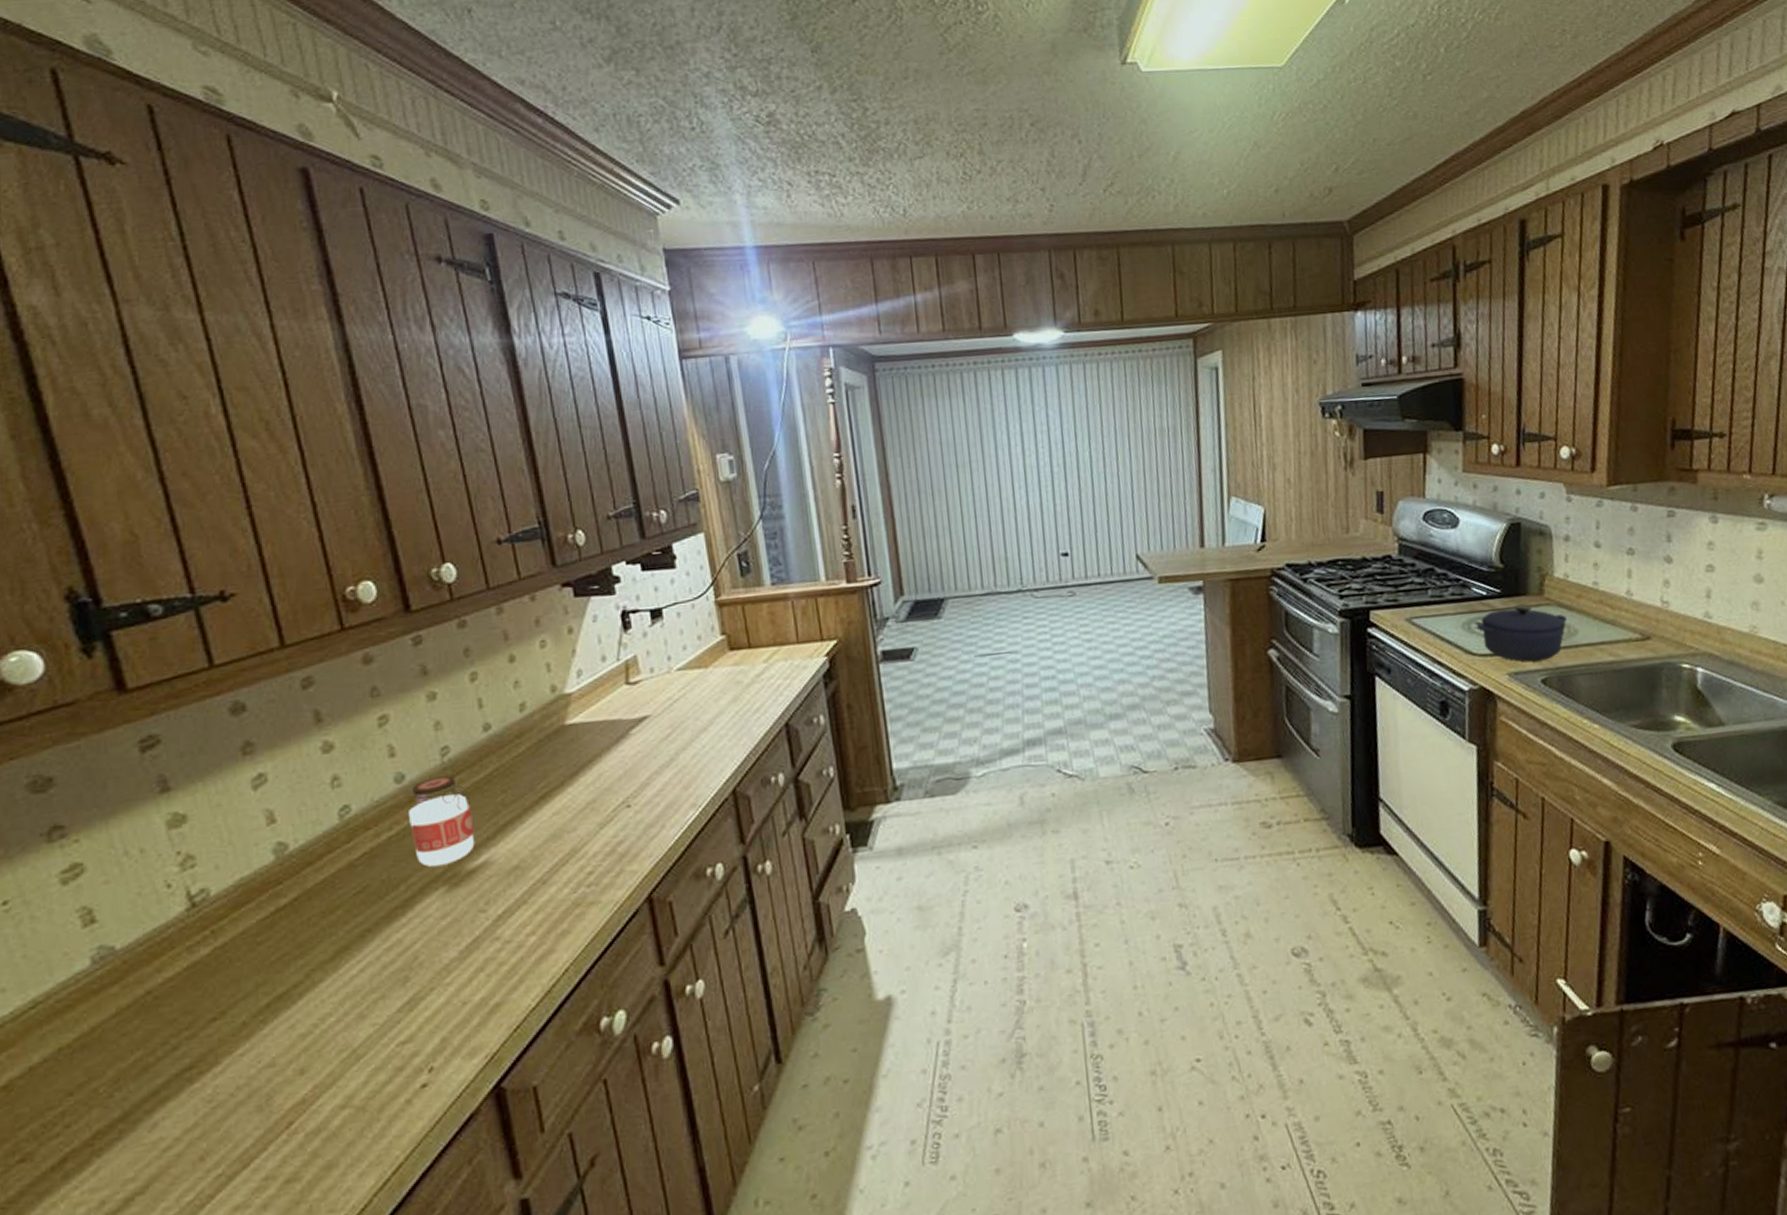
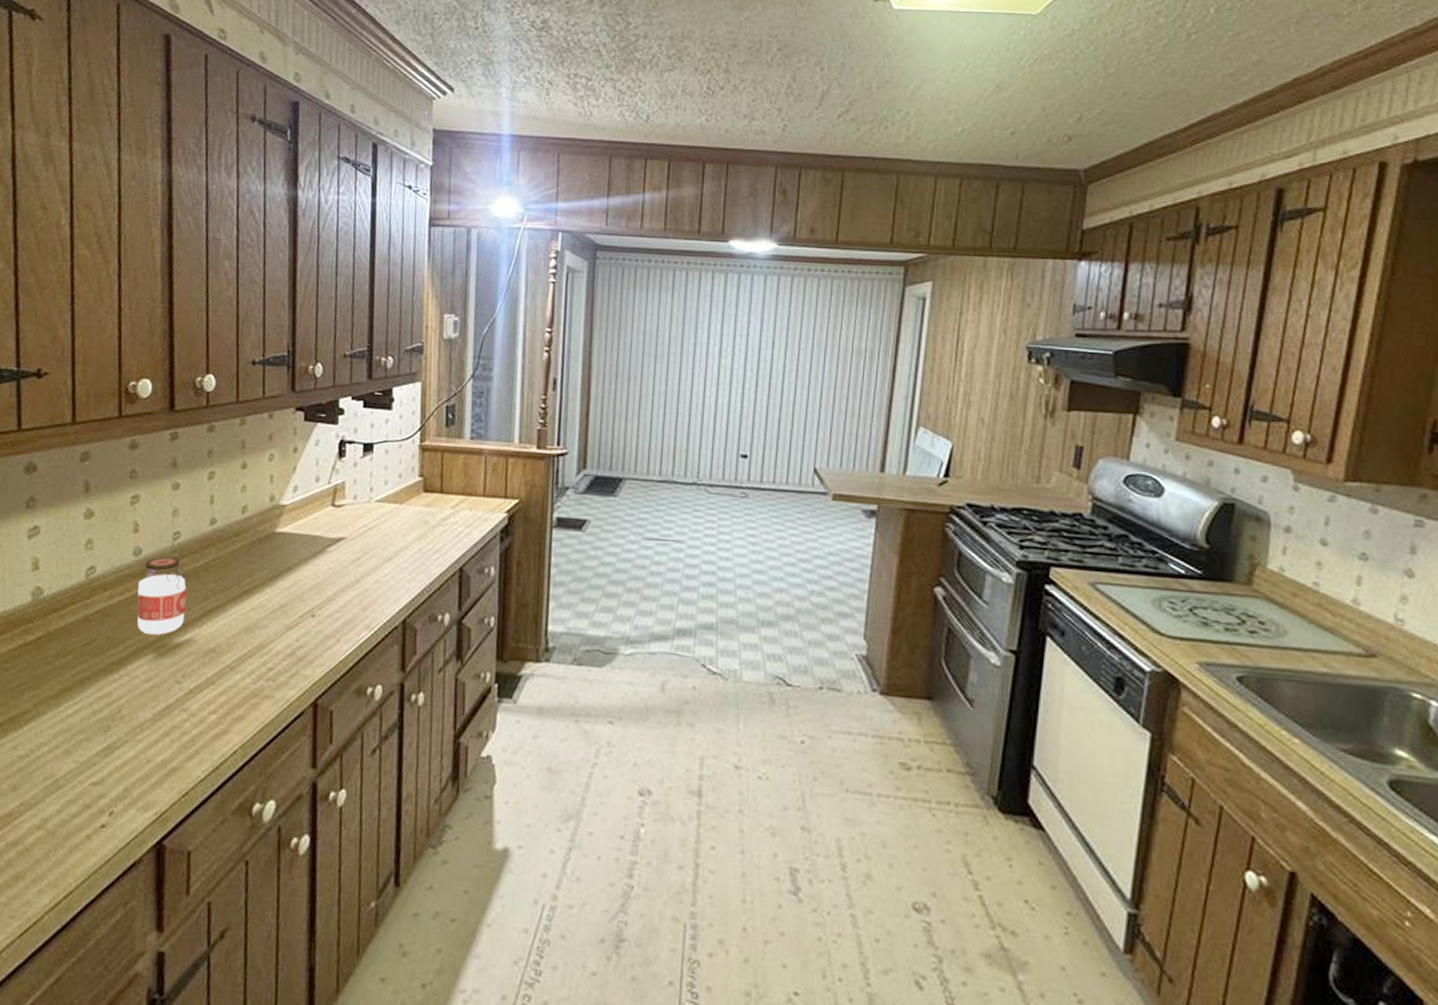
cooking pot: present [1476,604,1567,662] -> none [1168,591,1276,657]

